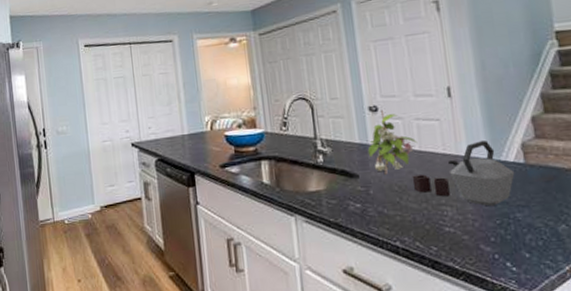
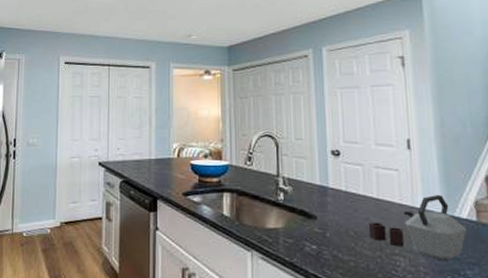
plant: present [367,109,418,175] -> none [327,154,376,219]

